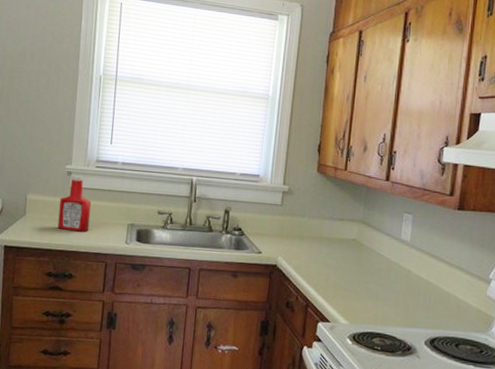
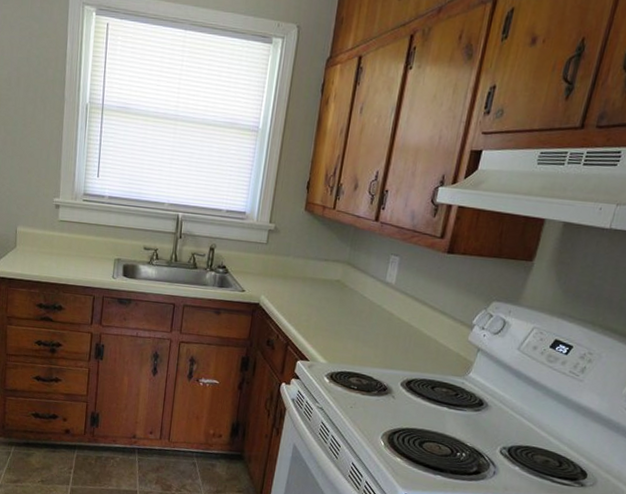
ketchup bottle: present [58,176,92,232] -> none [47,209,80,266]

